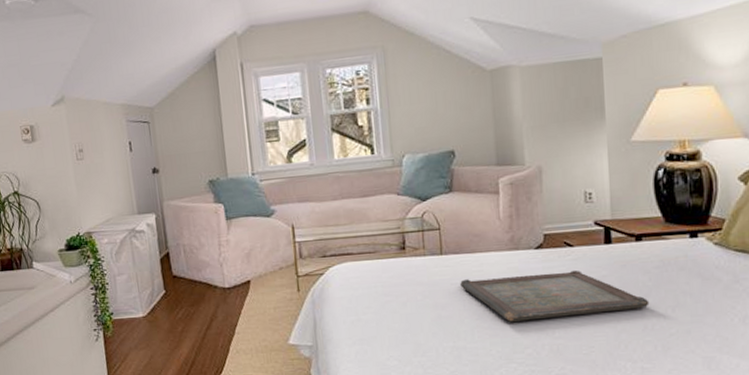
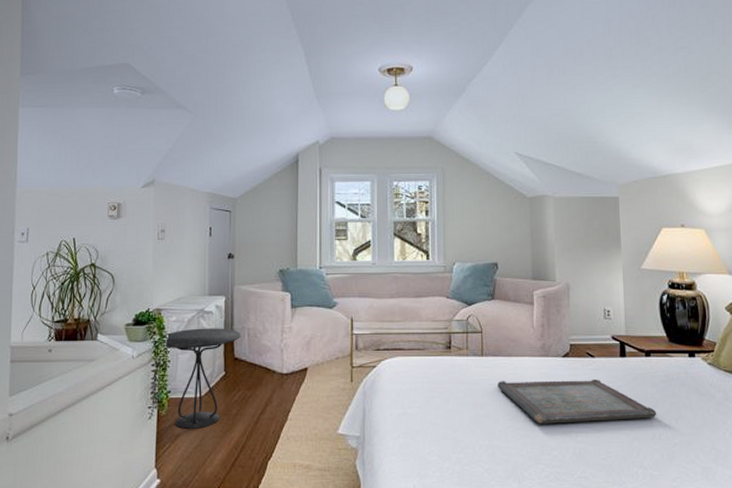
side table: none [99,246,176,349] -> present [165,328,240,429]

